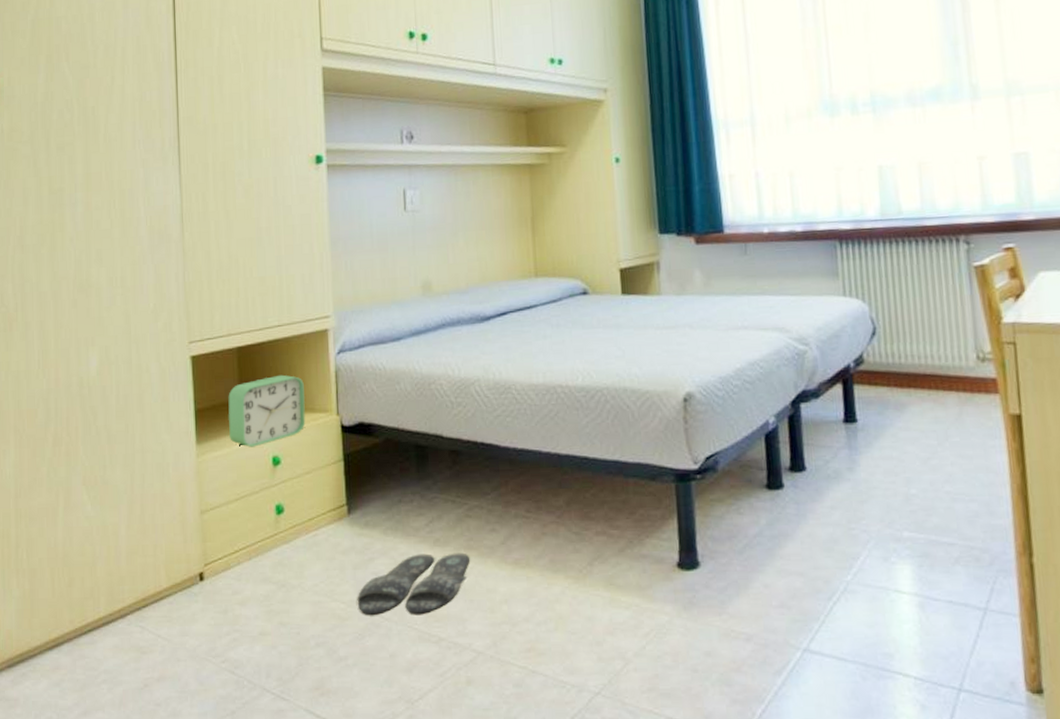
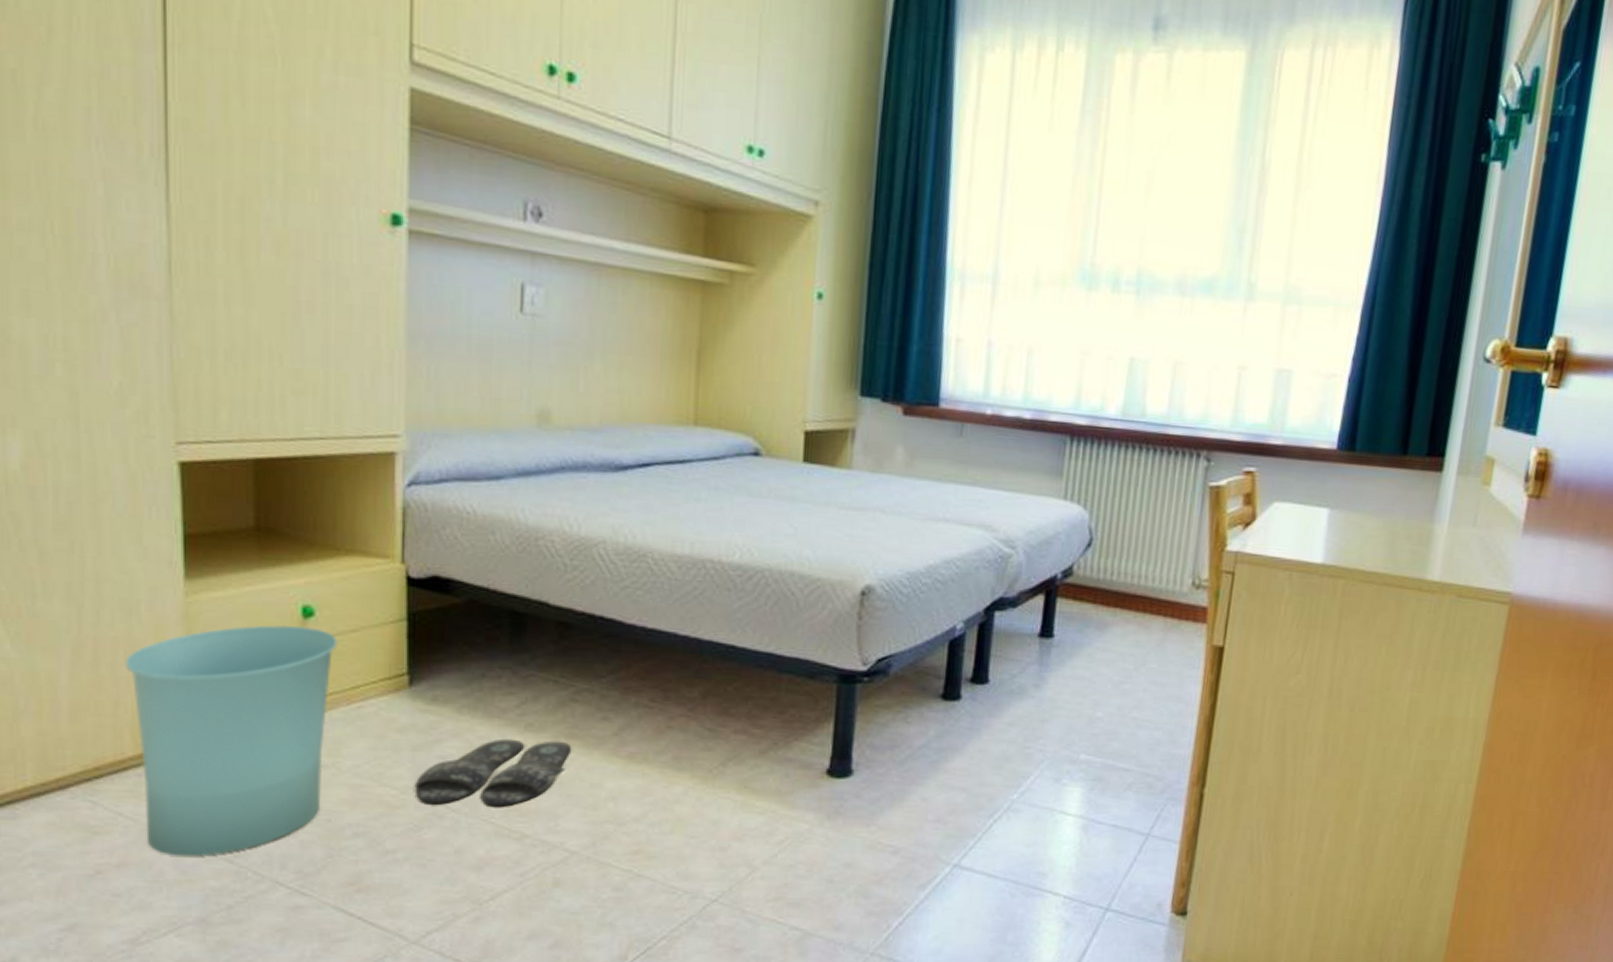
waste bin: none [160,473,297,669] -> present [125,624,338,856]
alarm clock: present [228,374,306,447] -> none [237,502,355,592]

